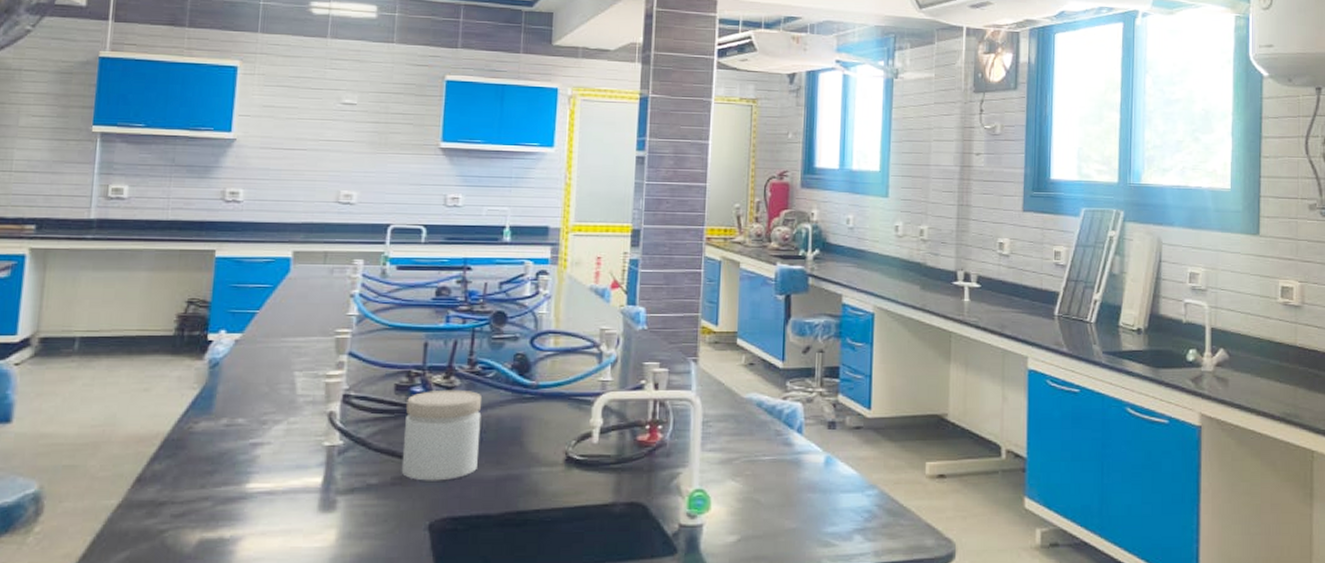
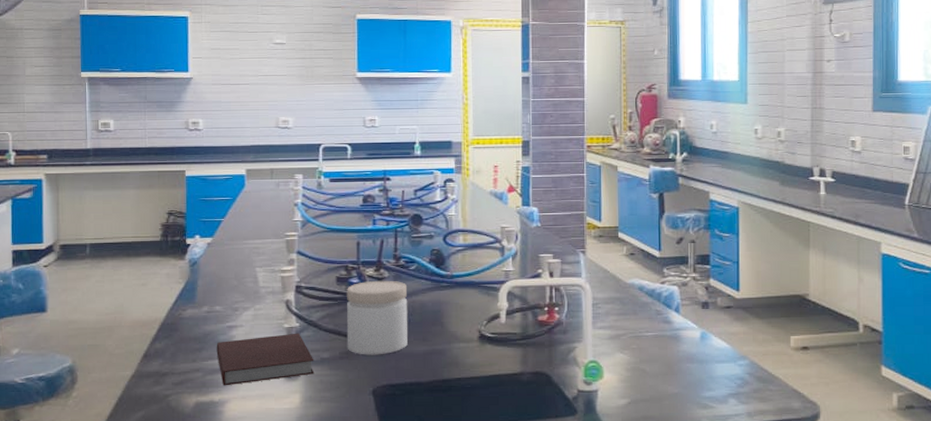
notebook: none [233,452,359,519] -> present [216,333,315,386]

